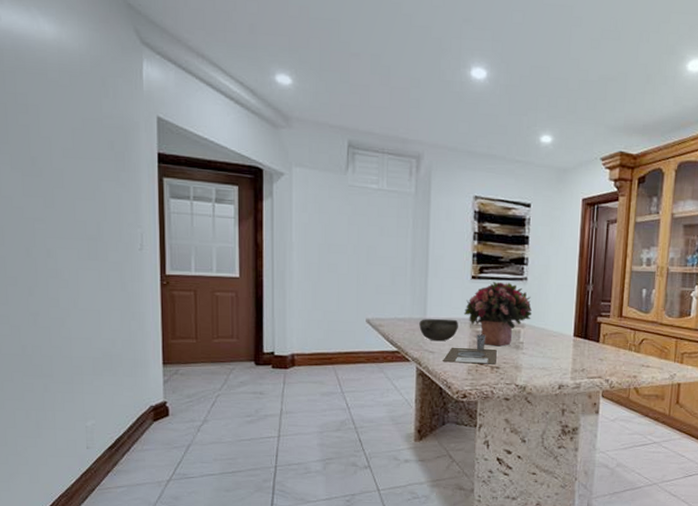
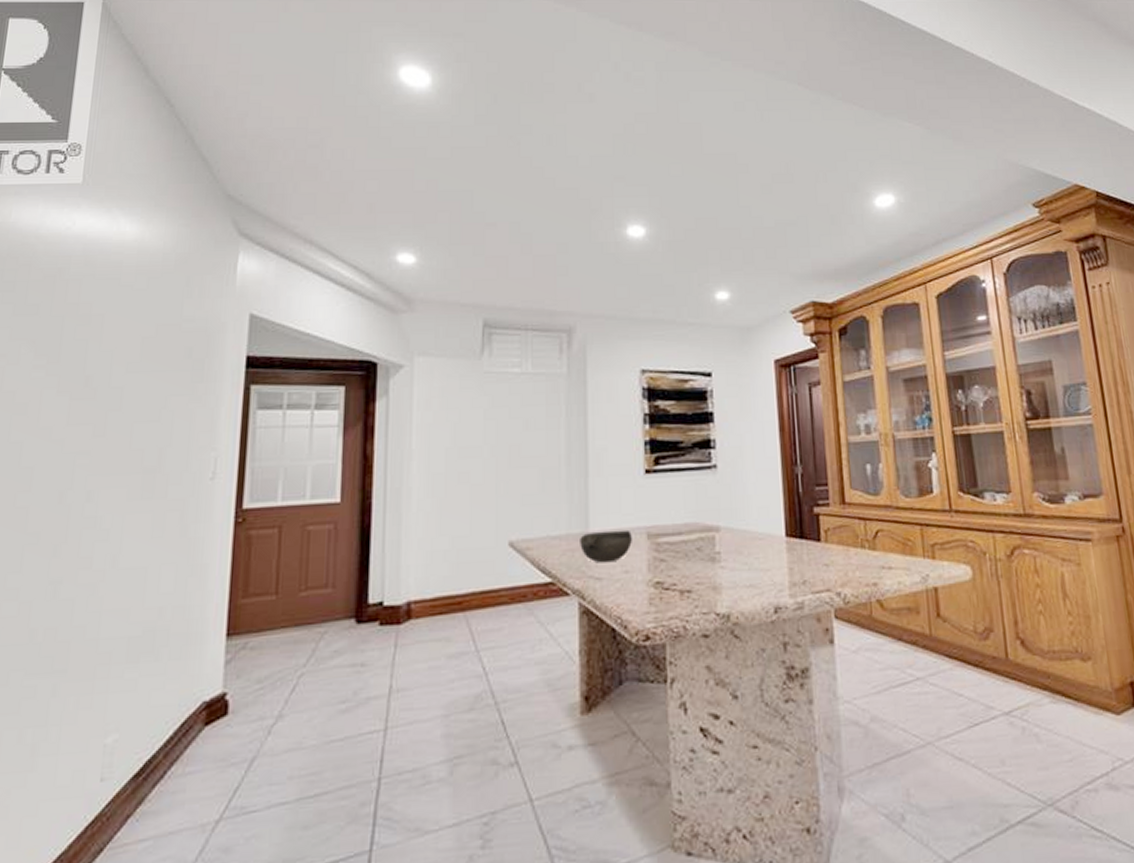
place setting: present [443,334,497,365] -> none [614,546,687,590]
bouquet: present [463,281,532,347] -> none [637,473,728,562]

